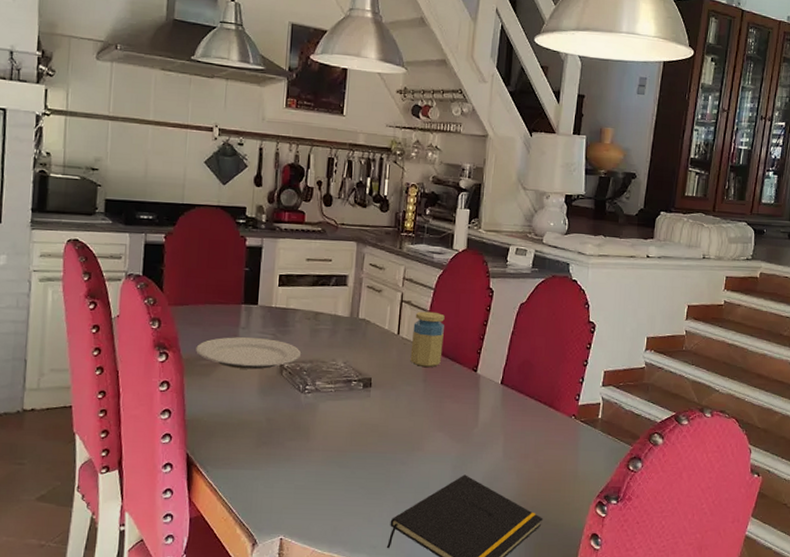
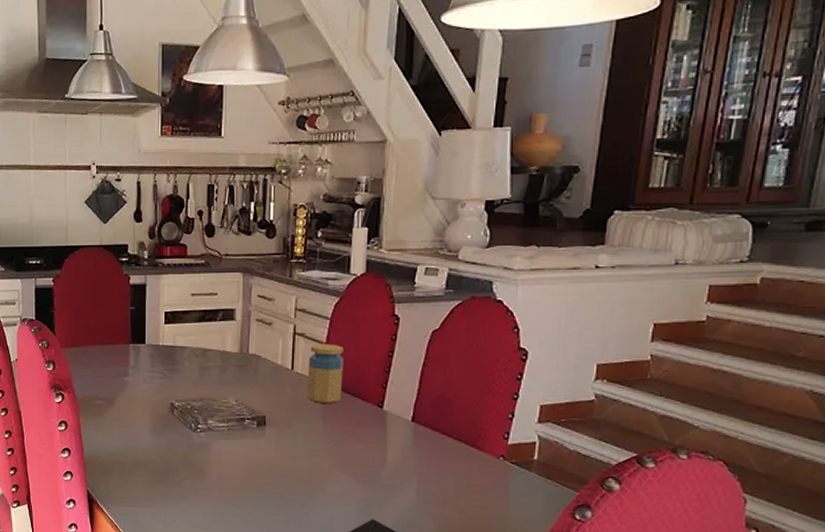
plate: present [196,337,302,370] -> none [89,377,192,409]

